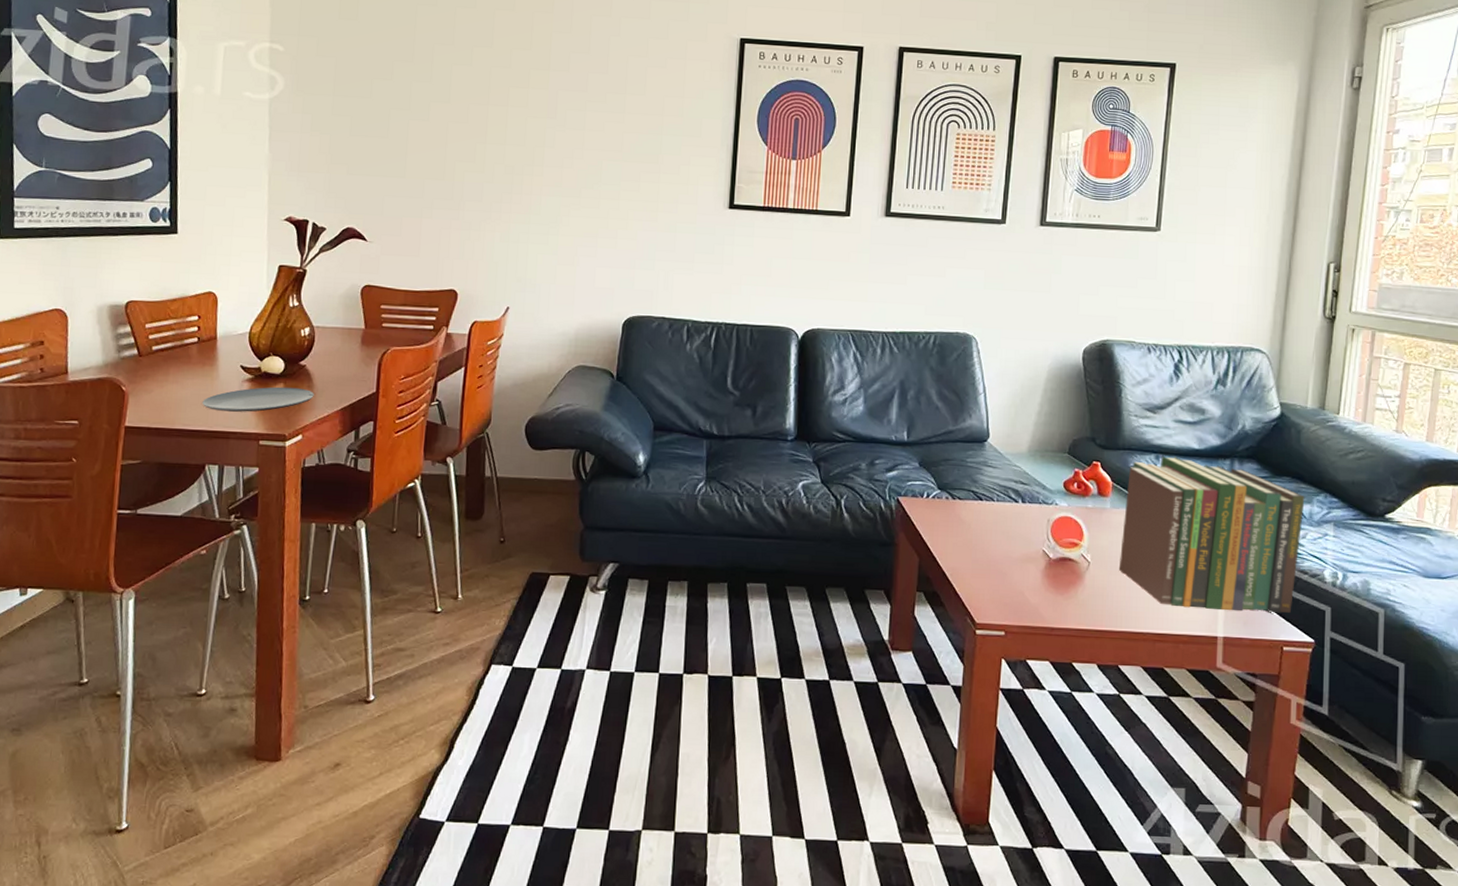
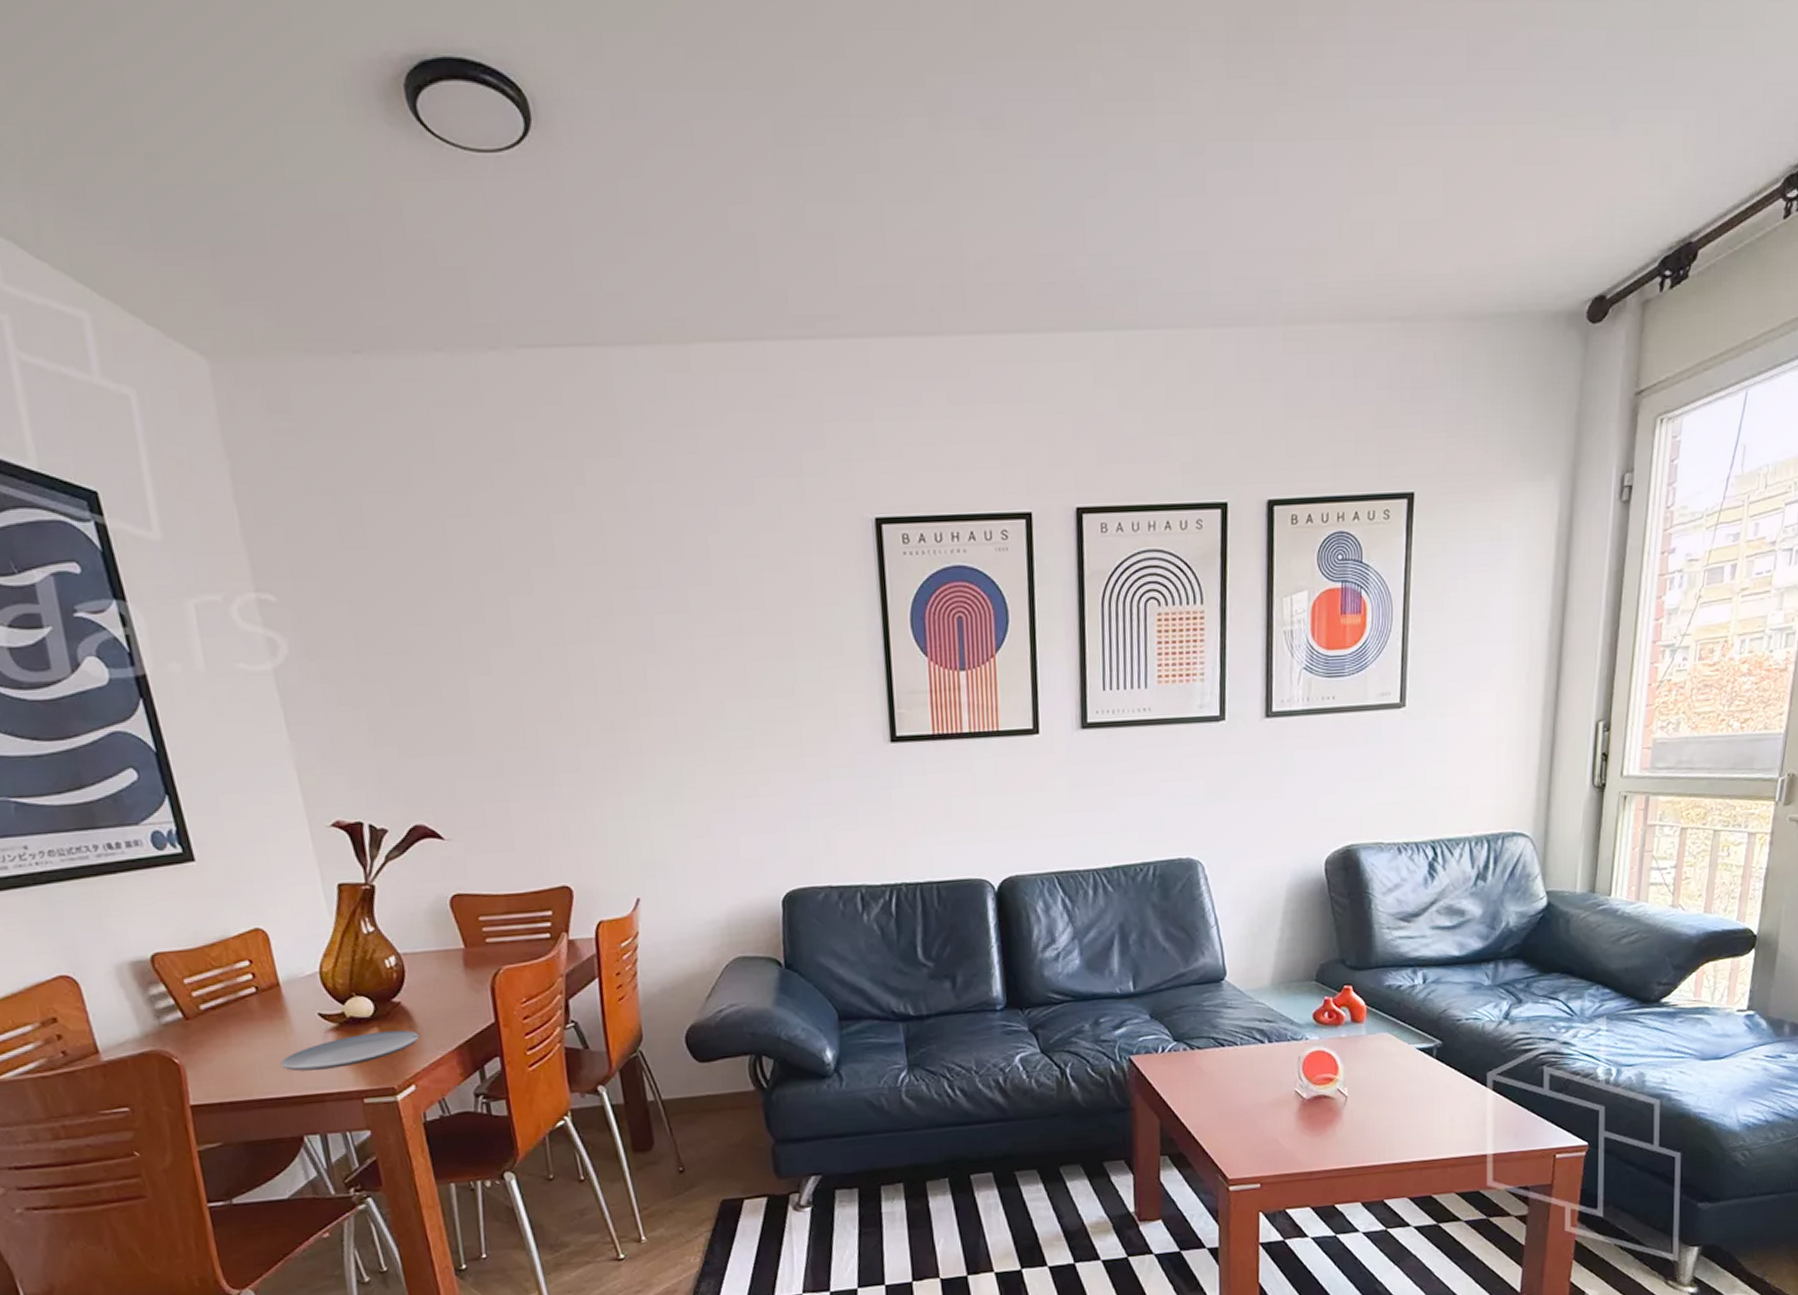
books: present [1118,456,1305,614] -> none [1378,968,1576,1130]

